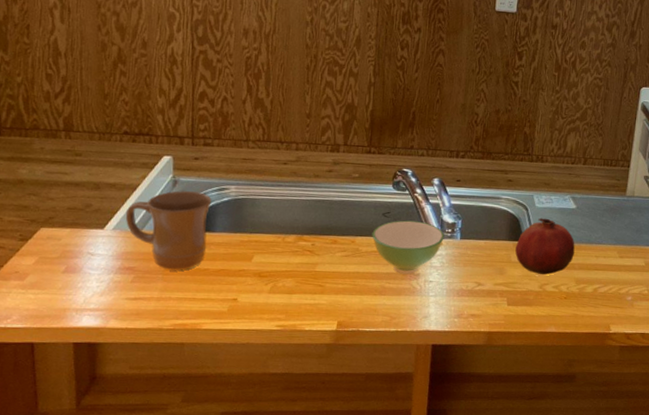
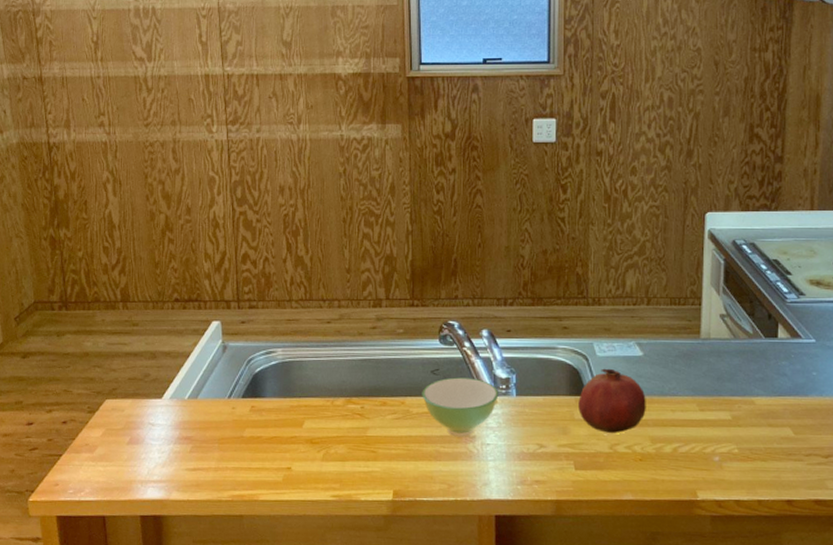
mug: present [125,191,212,271] -> none [180,356,260,440]

